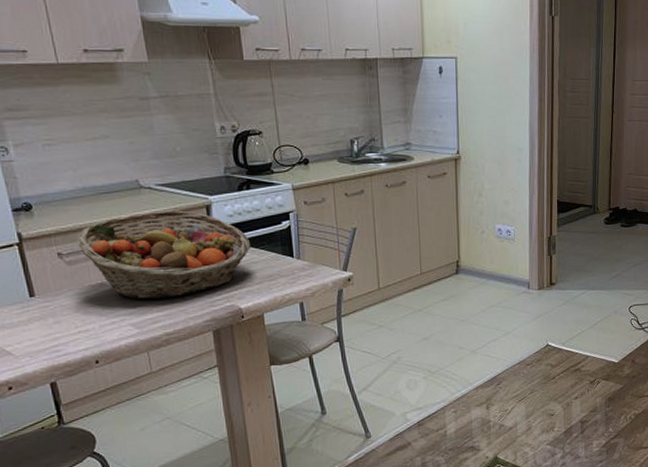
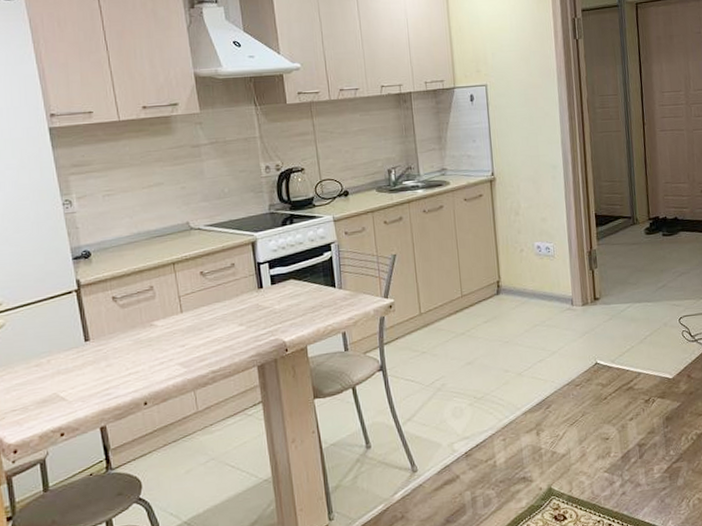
fruit basket: present [77,210,251,300] -> none [131,248,294,339]

